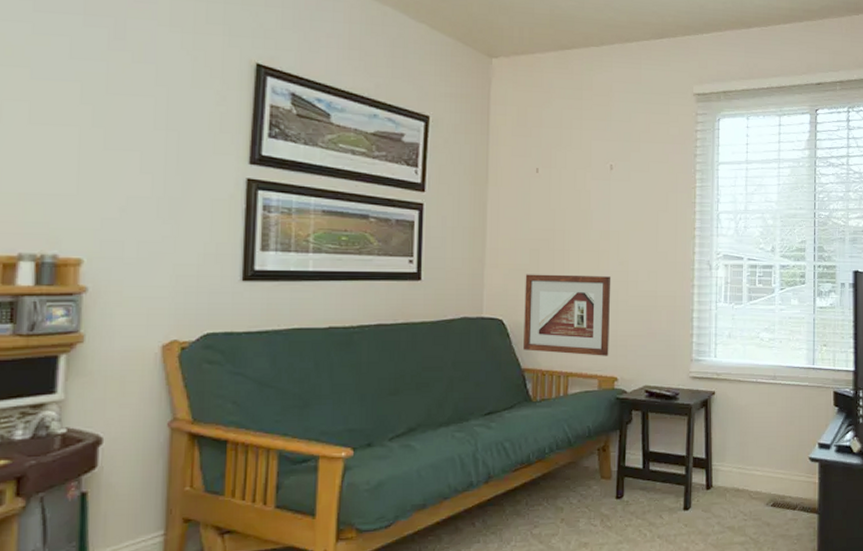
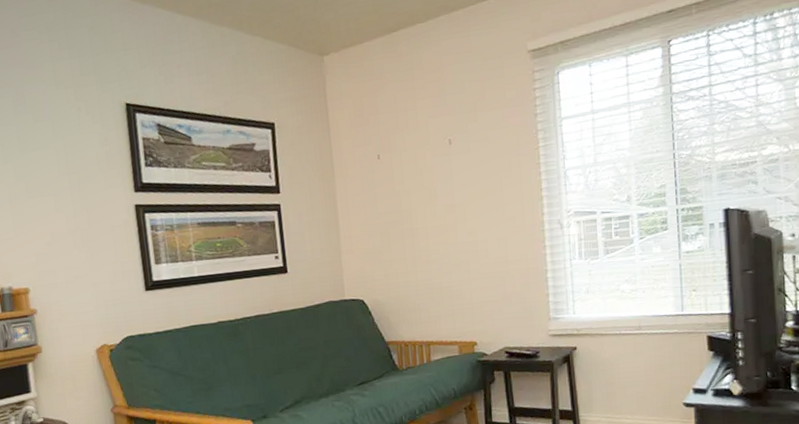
picture frame: present [523,274,611,356] -> none [379,248,466,325]

